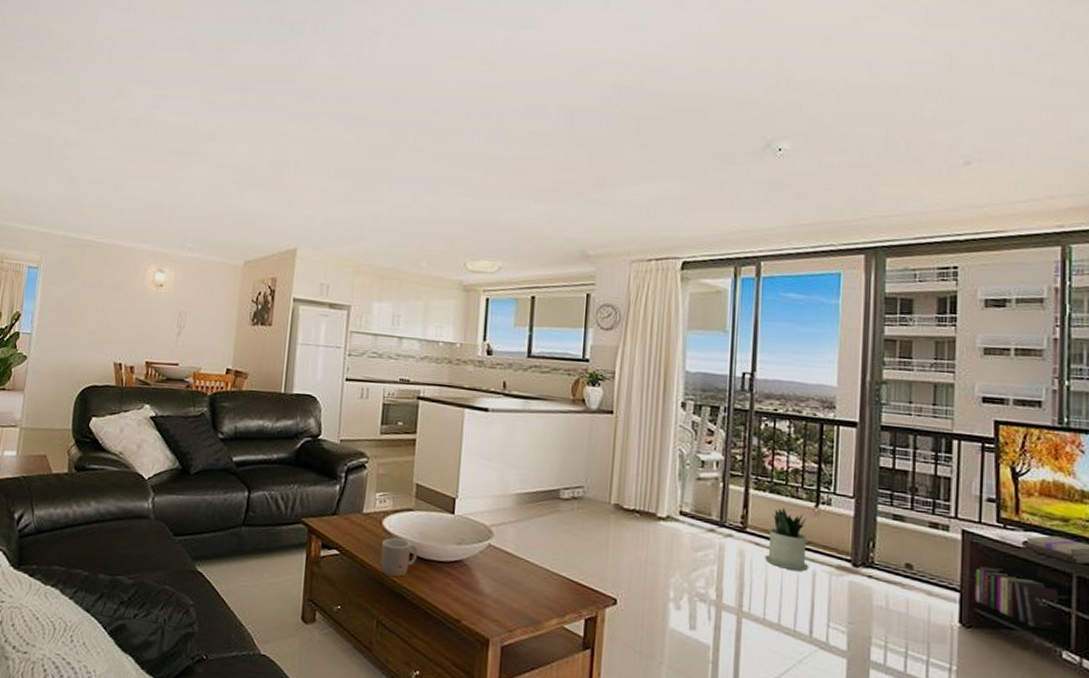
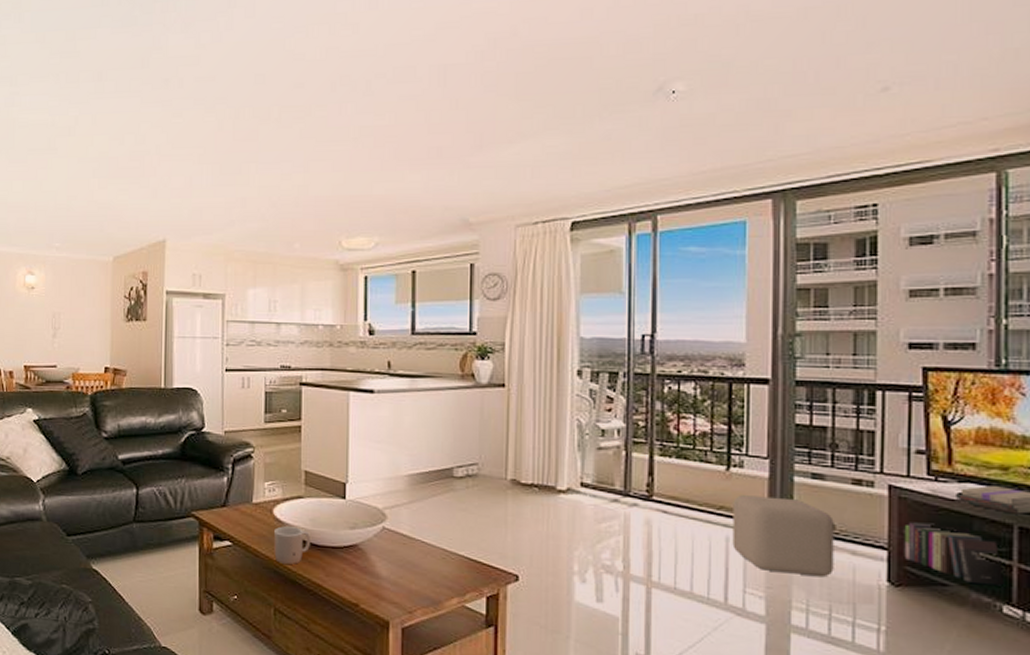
planter: present [764,508,809,571] -> none [673,473,722,537]
cube: none [818,531,912,616] -> present [732,495,834,578]

